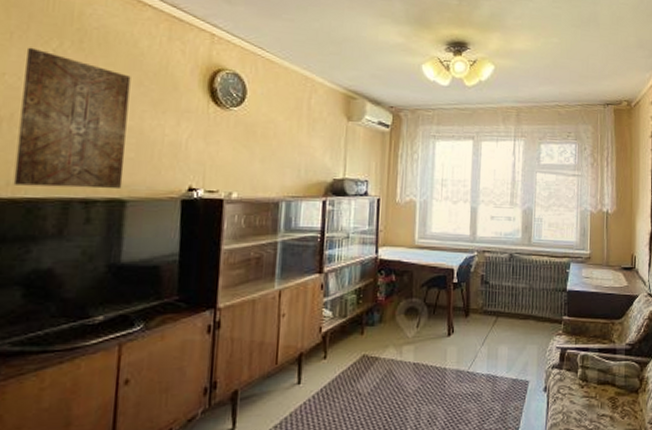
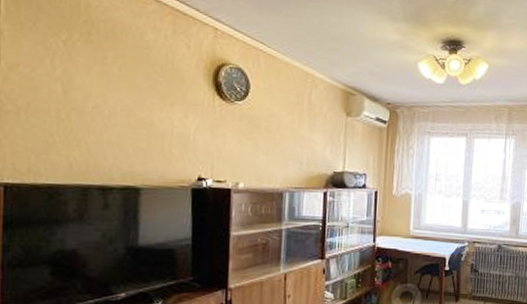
wall art: present [13,47,131,189] -> none [34,38,139,177]

